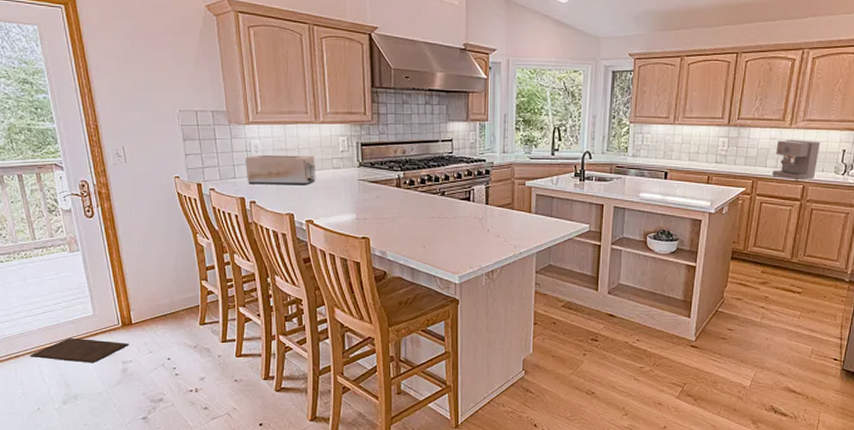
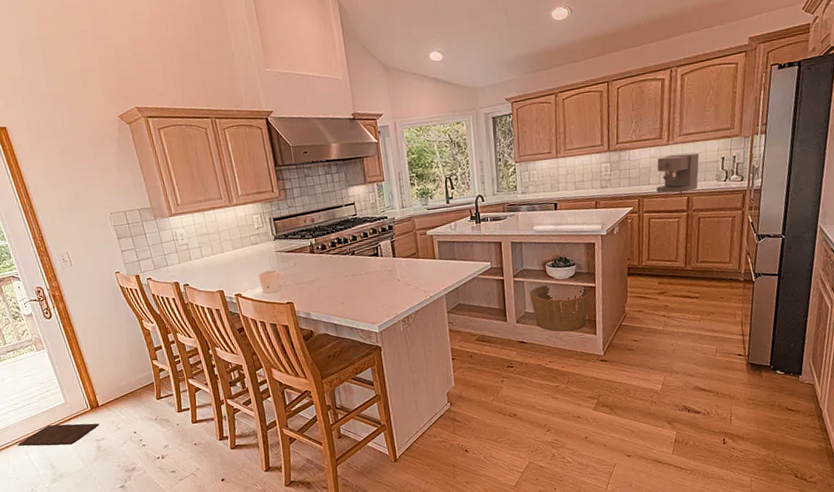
toaster: present [244,154,316,186] -> none [173,236,239,270]
mug: none [335,199,365,225] -> present [258,269,286,294]
basket: none [626,258,690,310] -> present [530,285,591,332]

